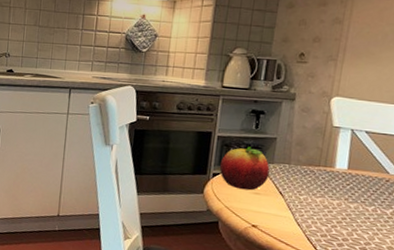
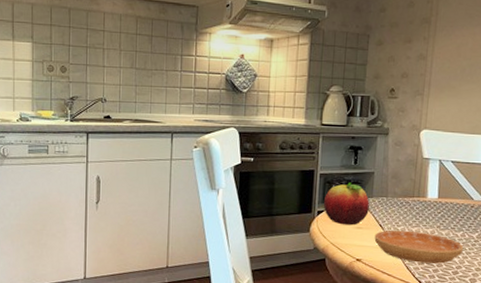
saucer: none [272,198,375,238] -> present [374,230,464,264]

